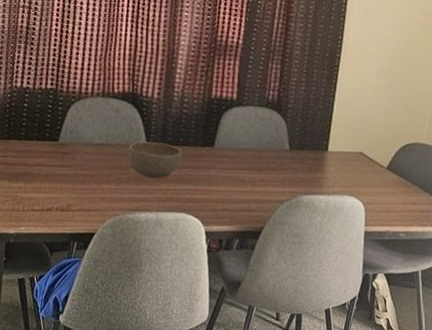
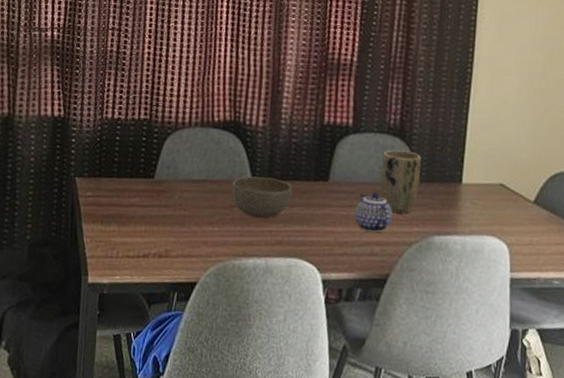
teapot: none [235,157,268,192] -> present [354,192,393,233]
plant pot: none [258,121,294,177] -> present [380,150,421,214]

